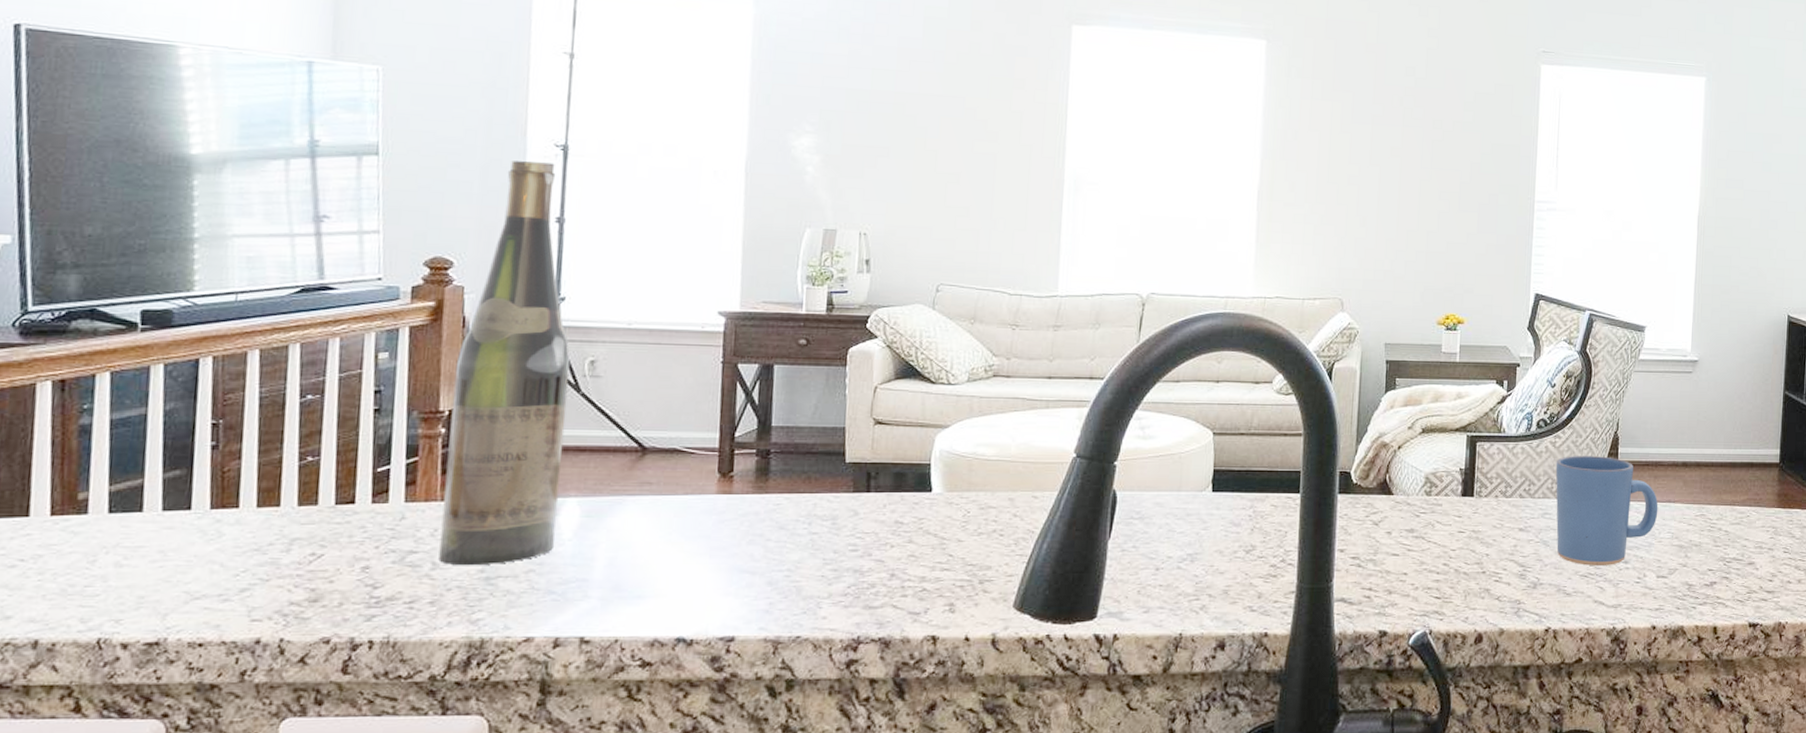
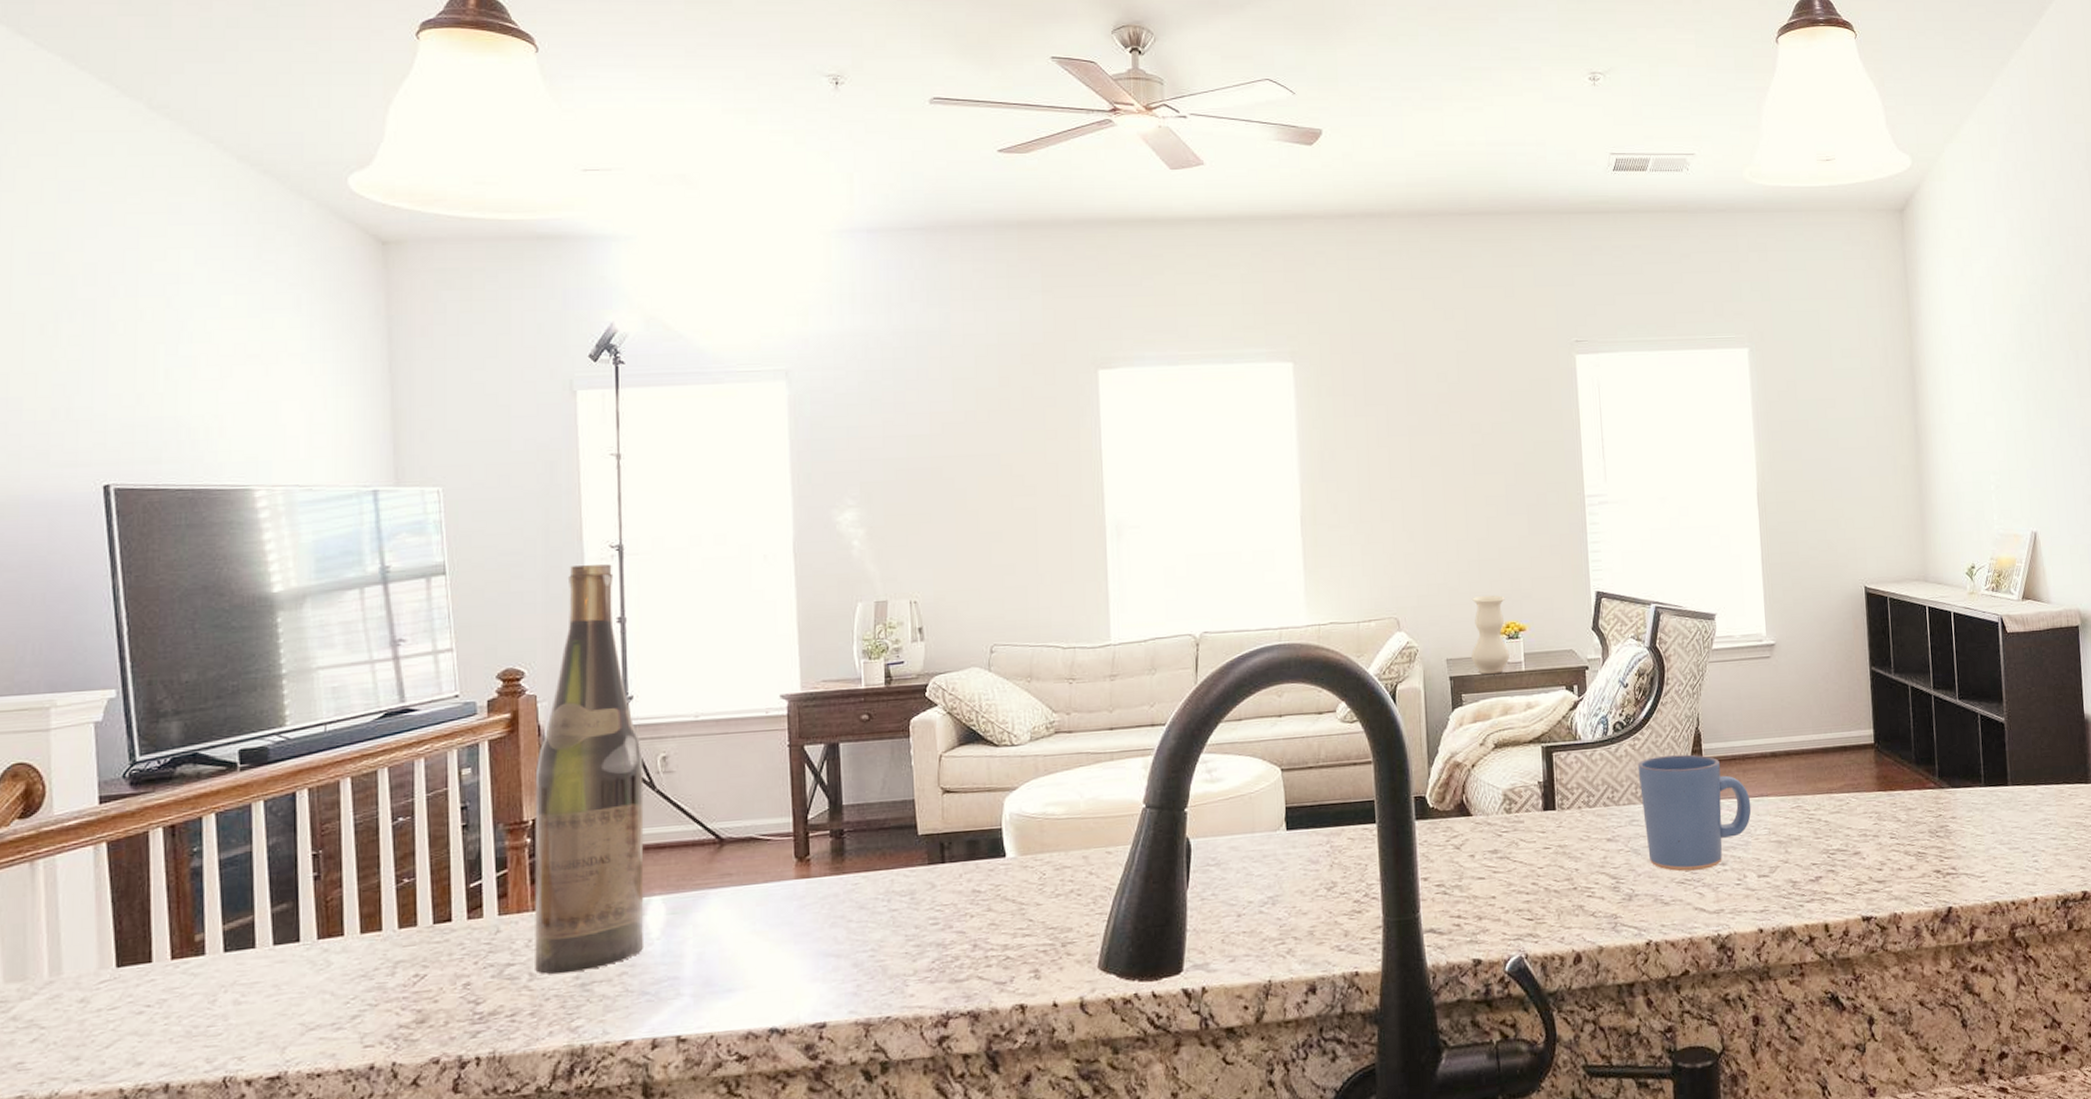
vase: none [1409,285,1448,363] -> present [1471,595,1510,675]

